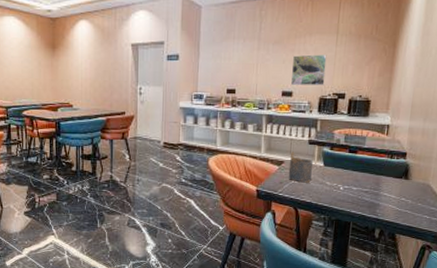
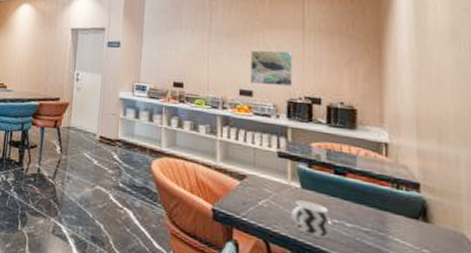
napkin holder: present [288,152,313,183] -> none [253,164,285,209]
cup: none [315,175,342,200] -> present [292,200,329,239]

